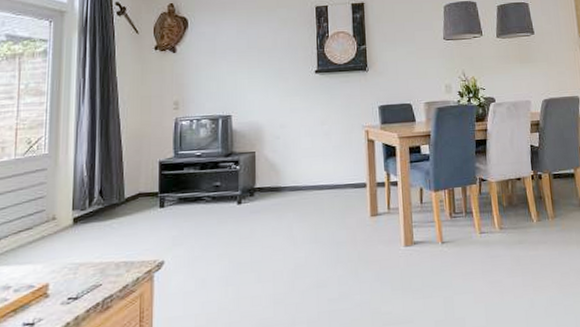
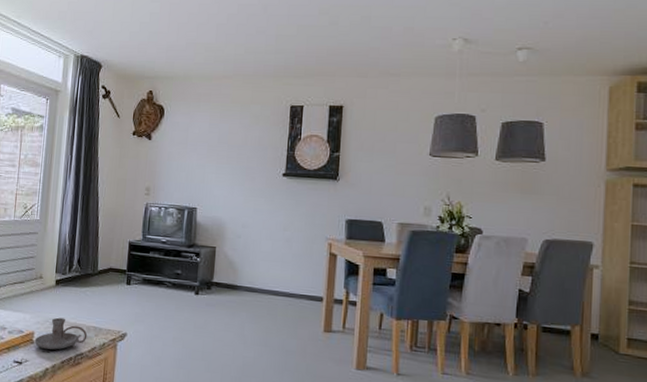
candle holder: none [49,259,117,301] -> present [34,317,88,350]

